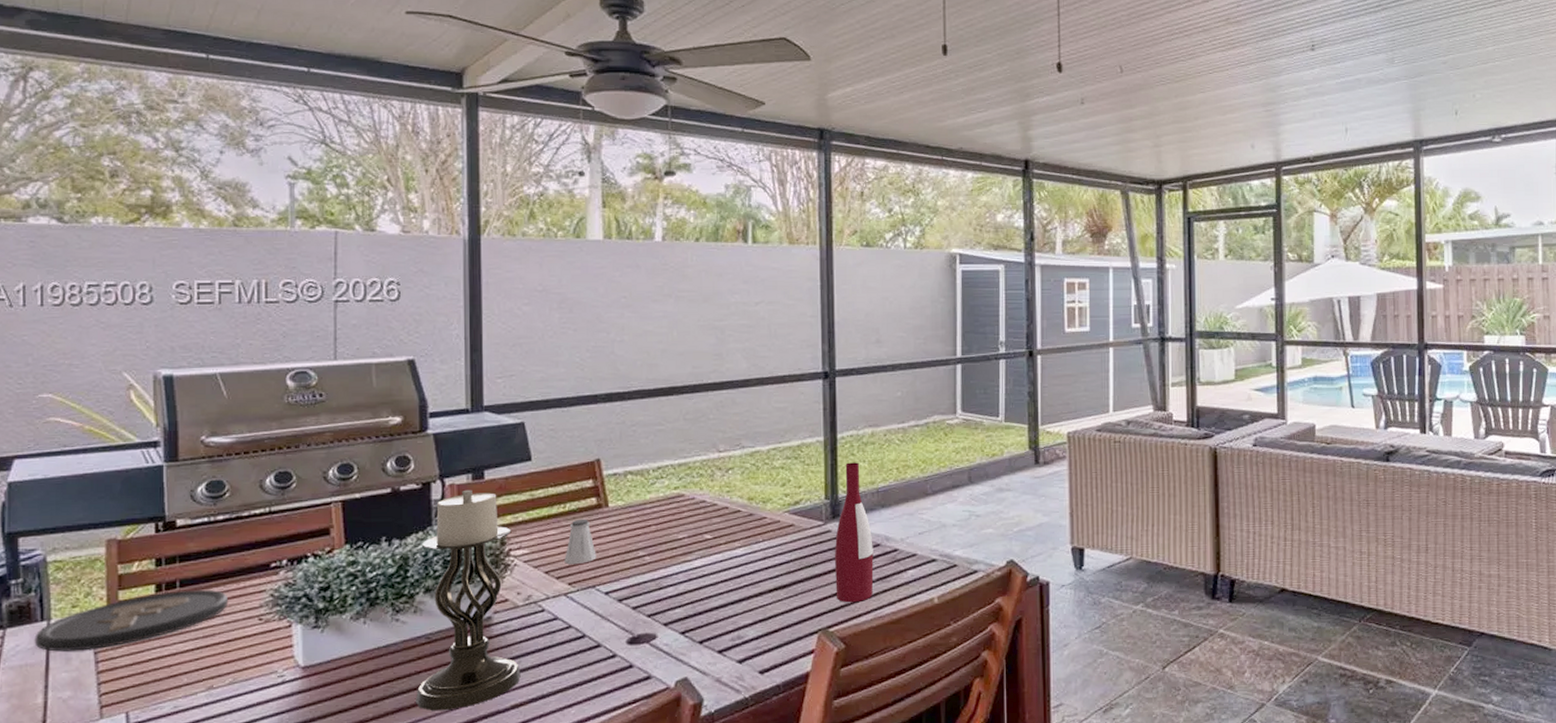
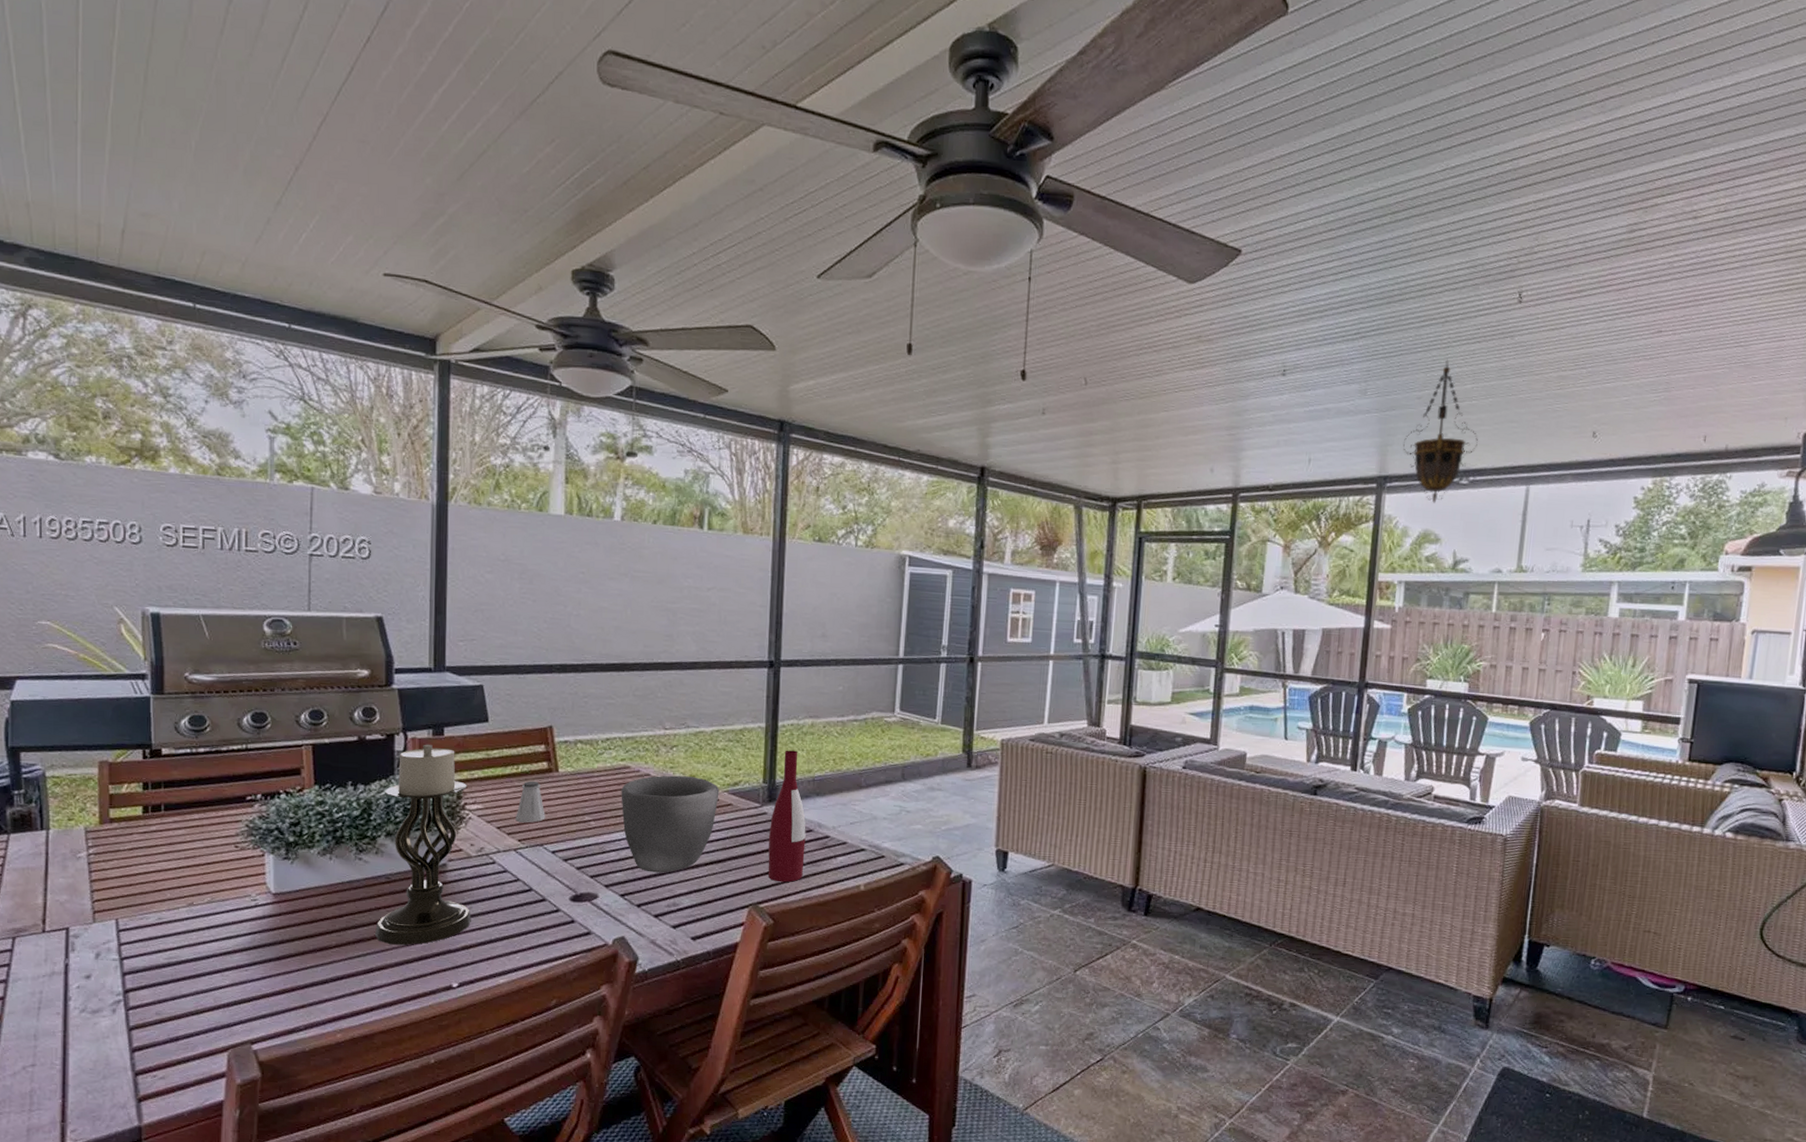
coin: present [35,589,228,652] -> none [35,814,207,861]
bowl: none [676,499,780,605] -> present [621,775,720,873]
hanging lantern: none [1434,25,1505,162] -> present [1402,360,1478,503]

